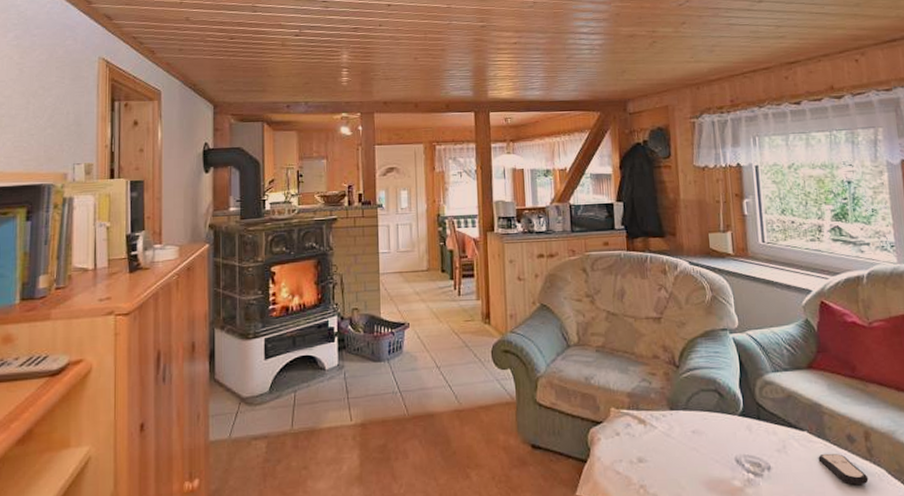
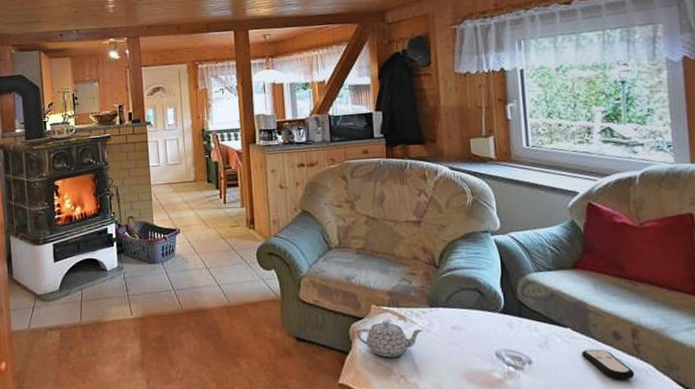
teapot: none [594,425,664,466] -> present [355,321,424,358]

